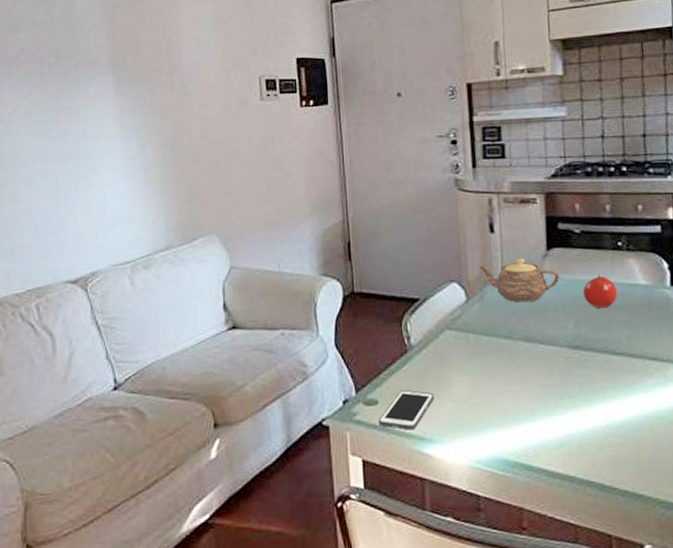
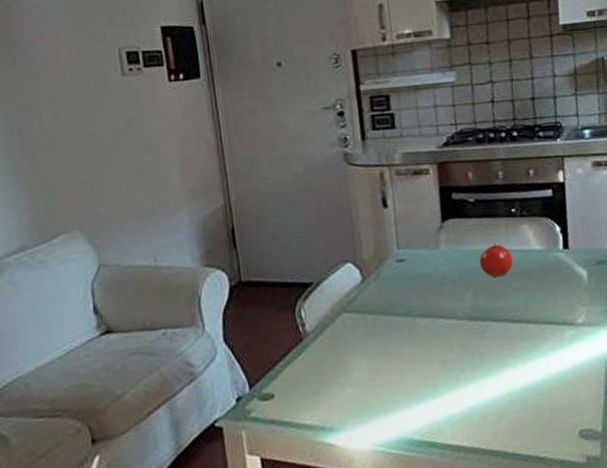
cell phone: present [378,389,435,430] -> none [275,379,334,422]
teapot: present [477,258,560,303] -> none [372,232,456,278]

